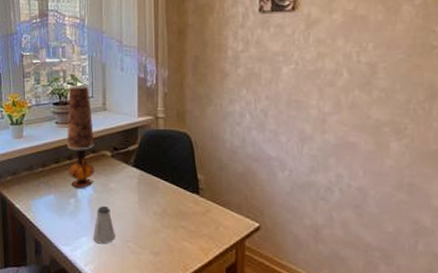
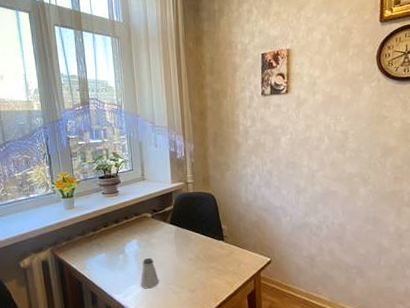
table lamp: present [67,85,95,188] -> none [111,160,138,246]

